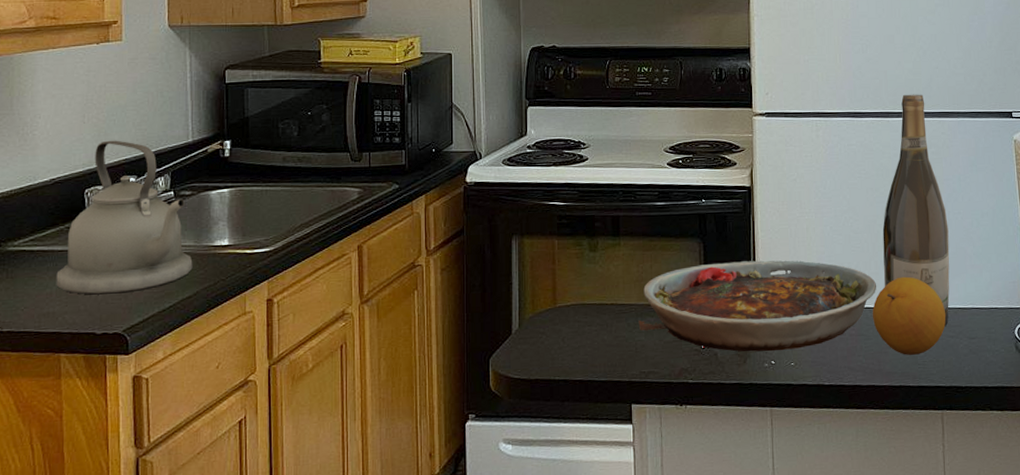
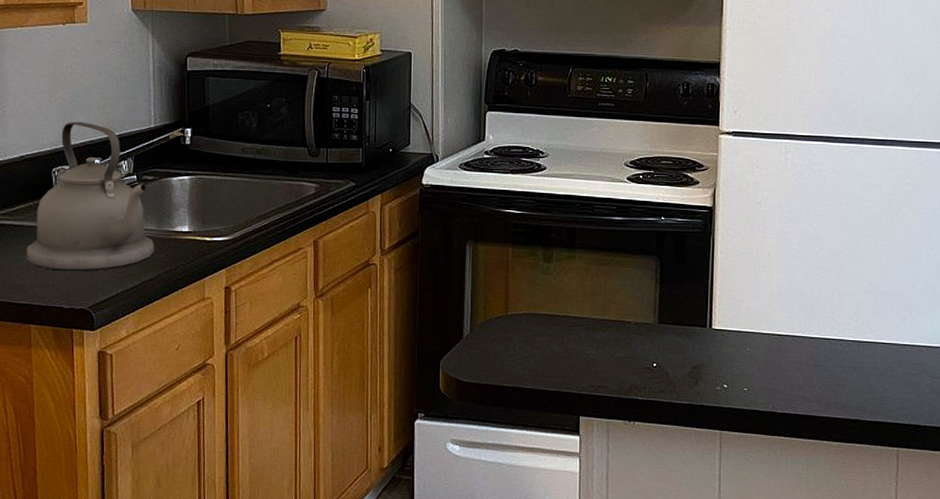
dish: present [638,260,877,352] -> none [590,282,839,375]
fruit: present [873,276,946,355] -> none [832,310,910,390]
wine bottle: present [882,94,950,326] -> none [846,121,919,363]

